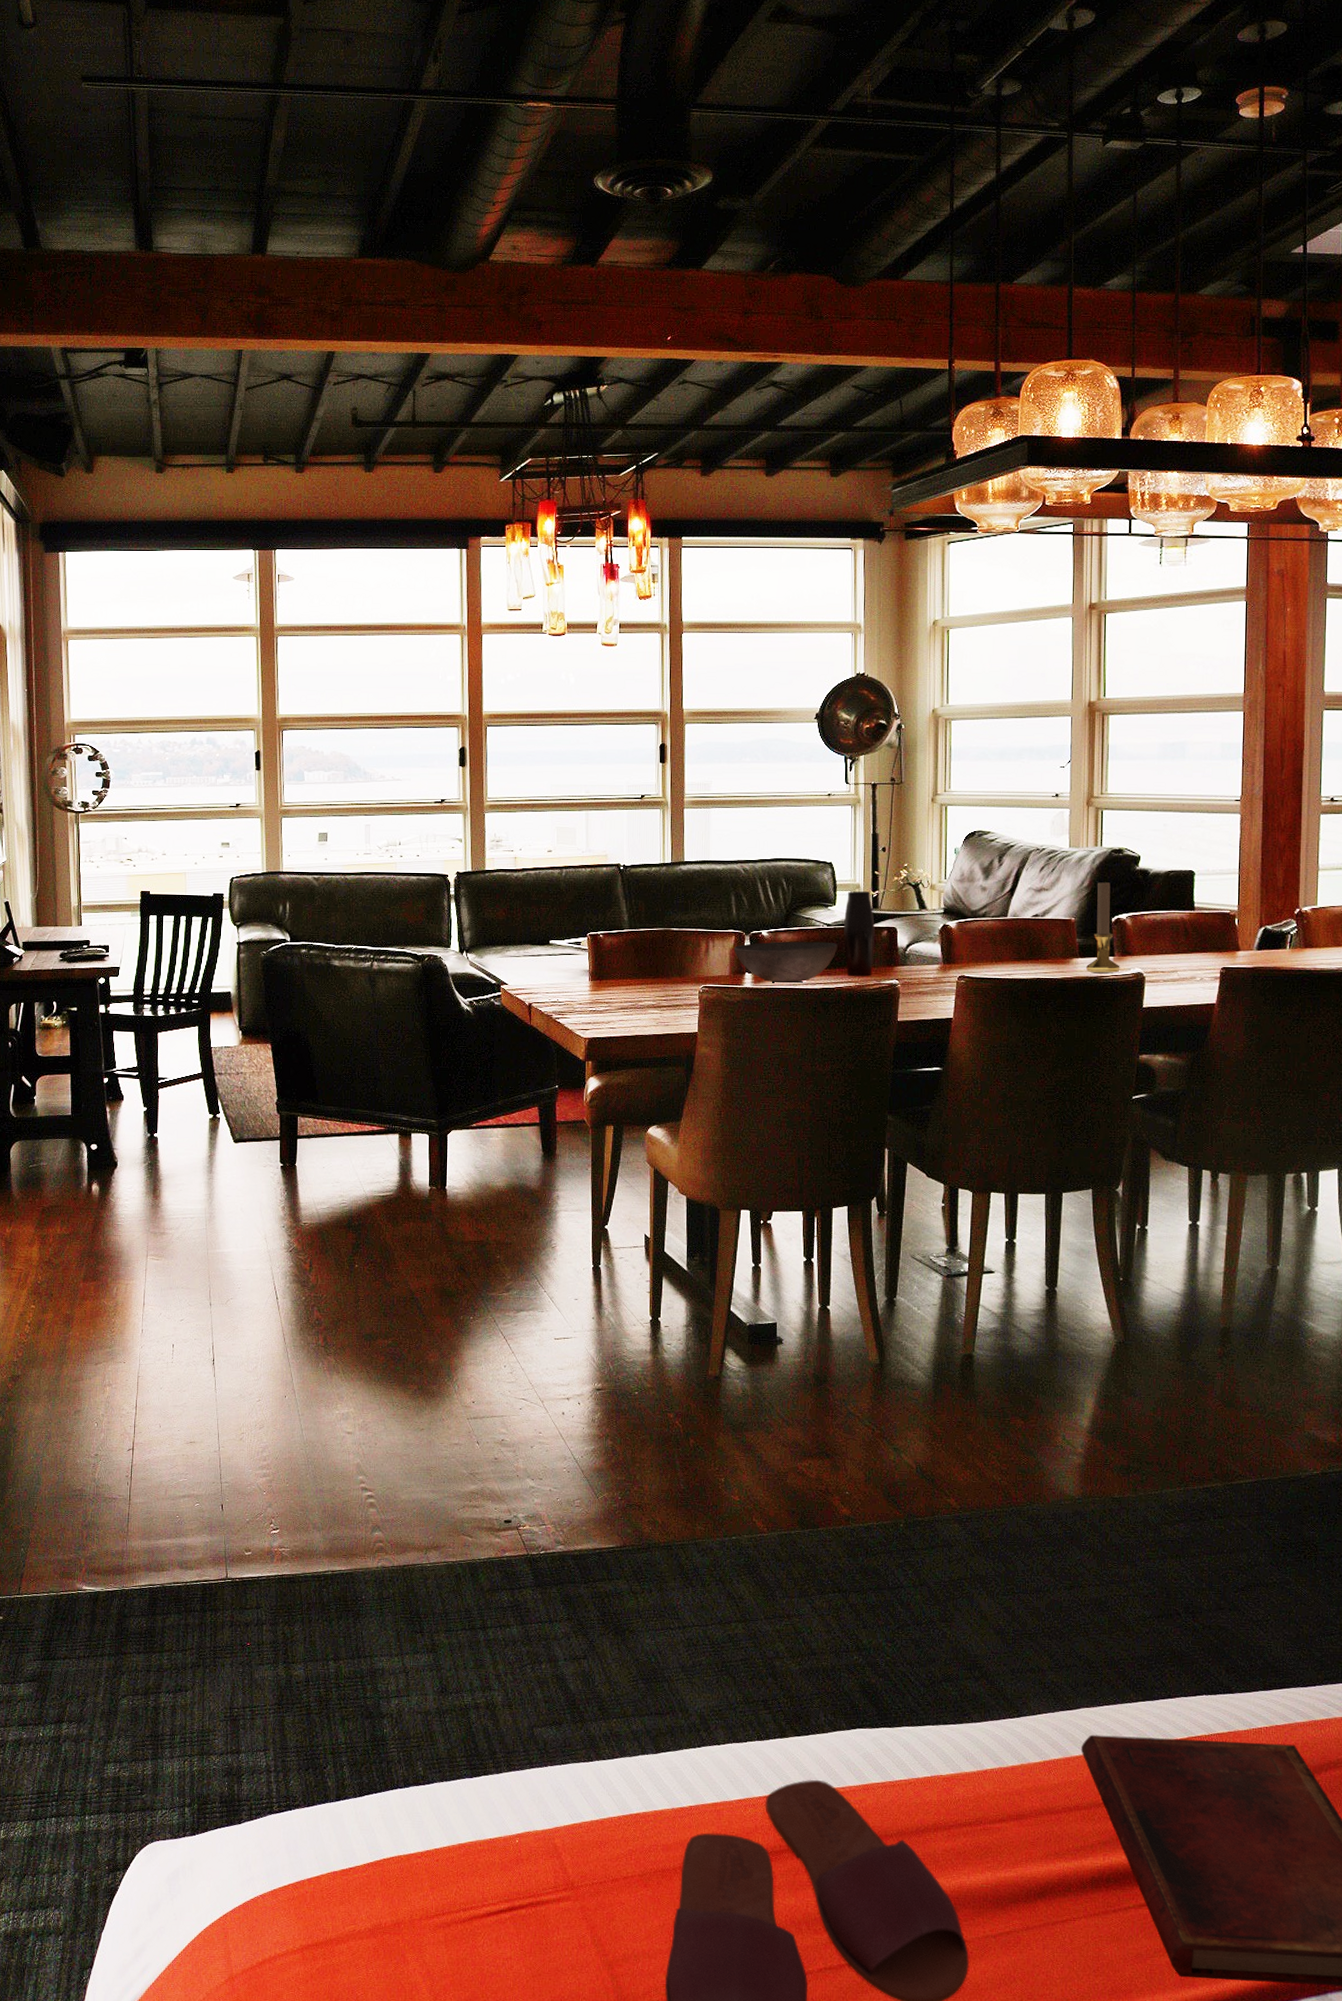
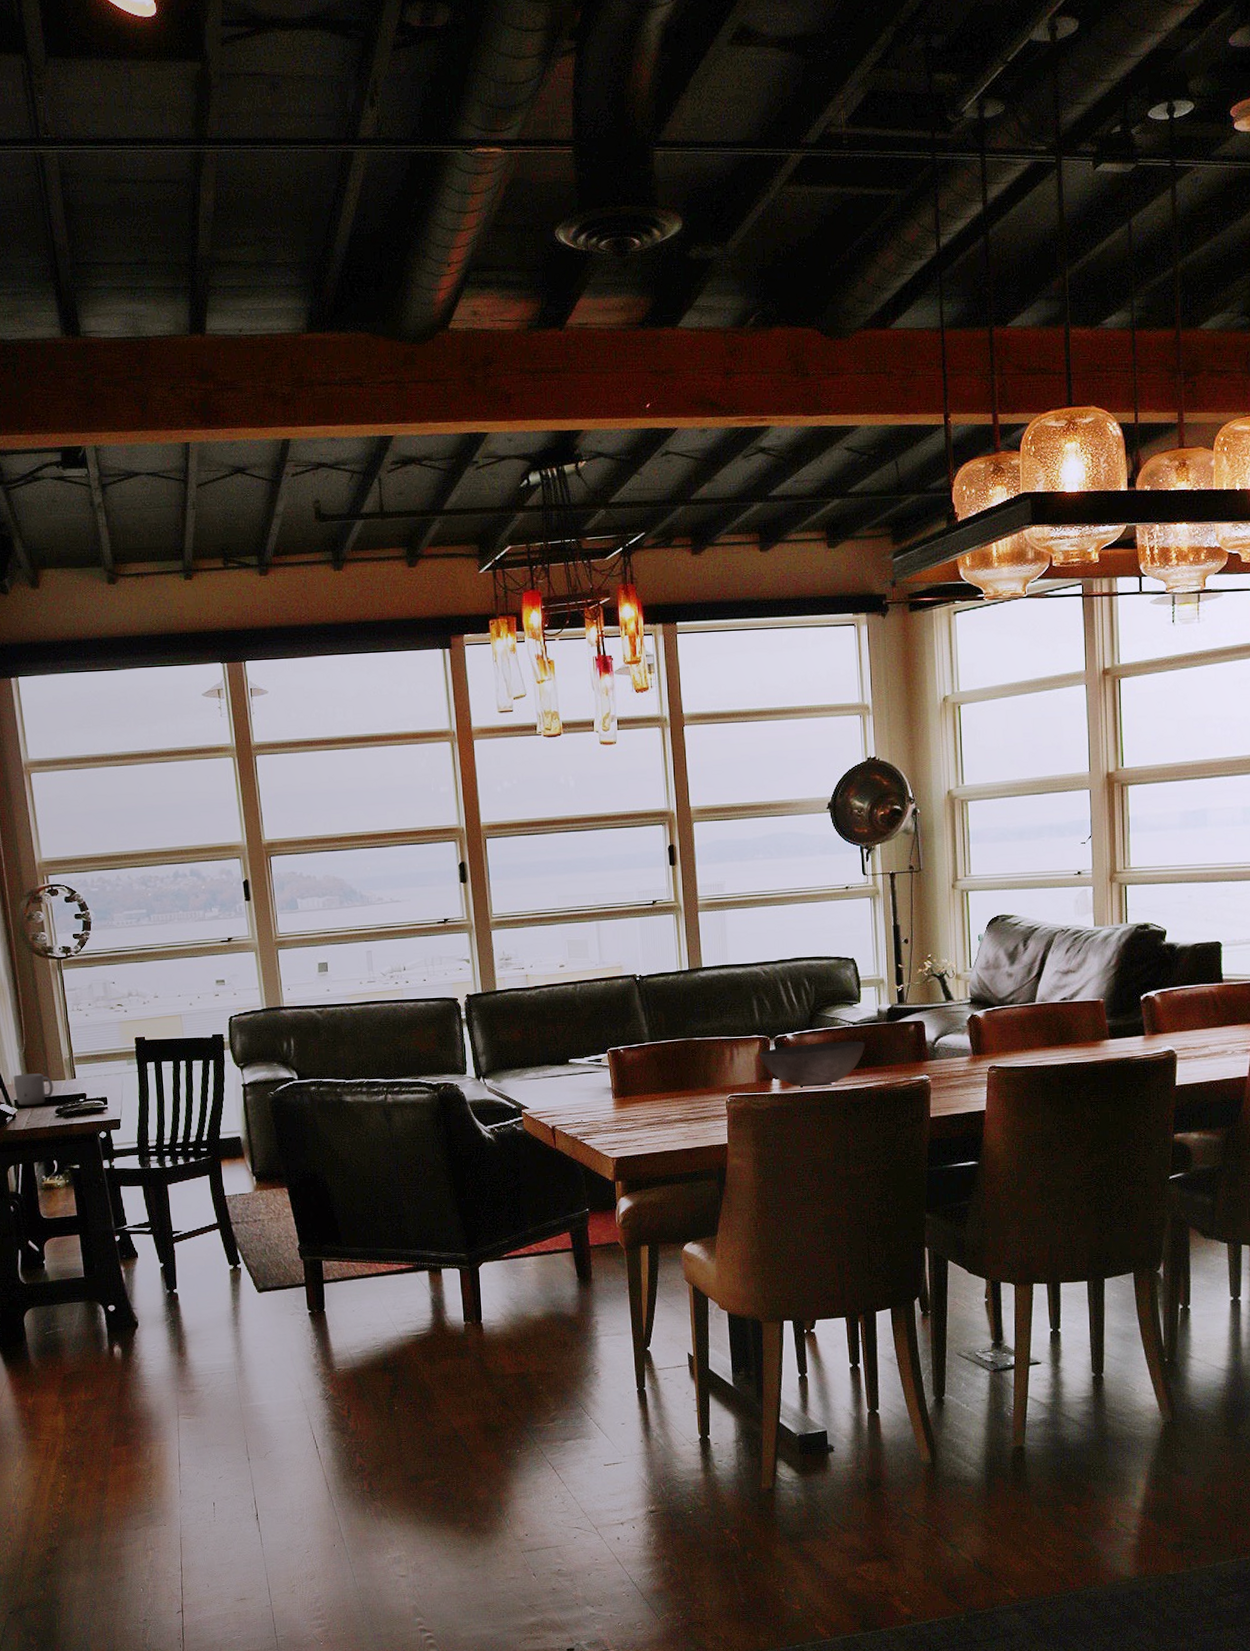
mug: none [23,918,60,948] -> present [13,1073,54,1105]
vase: present [844,891,875,977] -> none [870,986,902,1076]
candle holder: present [1086,879,1120,974] -> none [1117,956,1151,1054]

